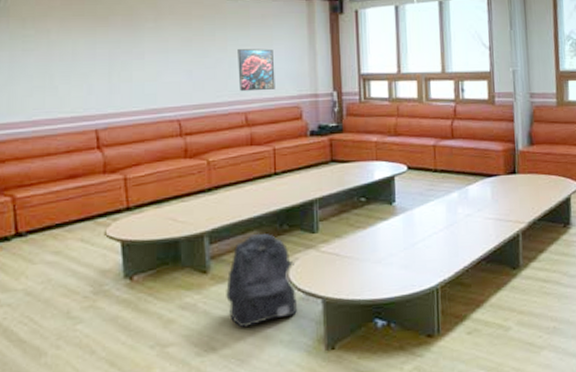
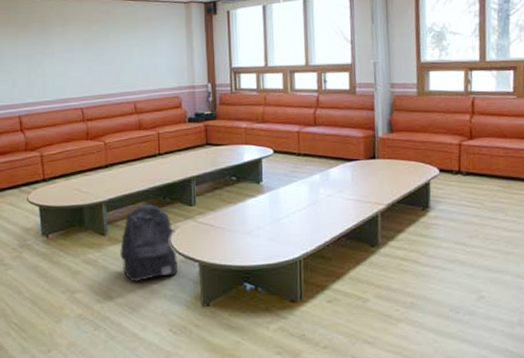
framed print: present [237,49,275,92] -> none [128,47,159,84]

